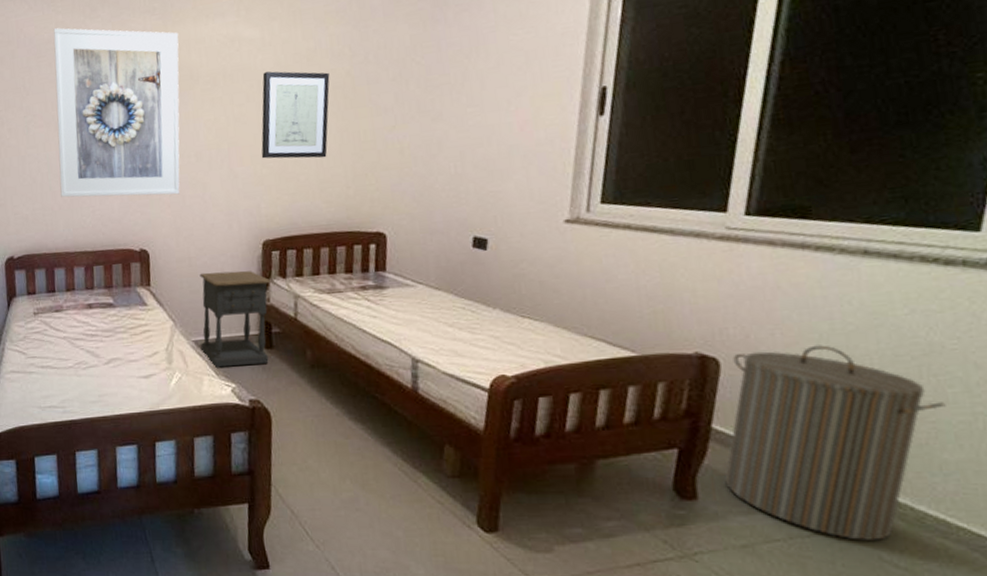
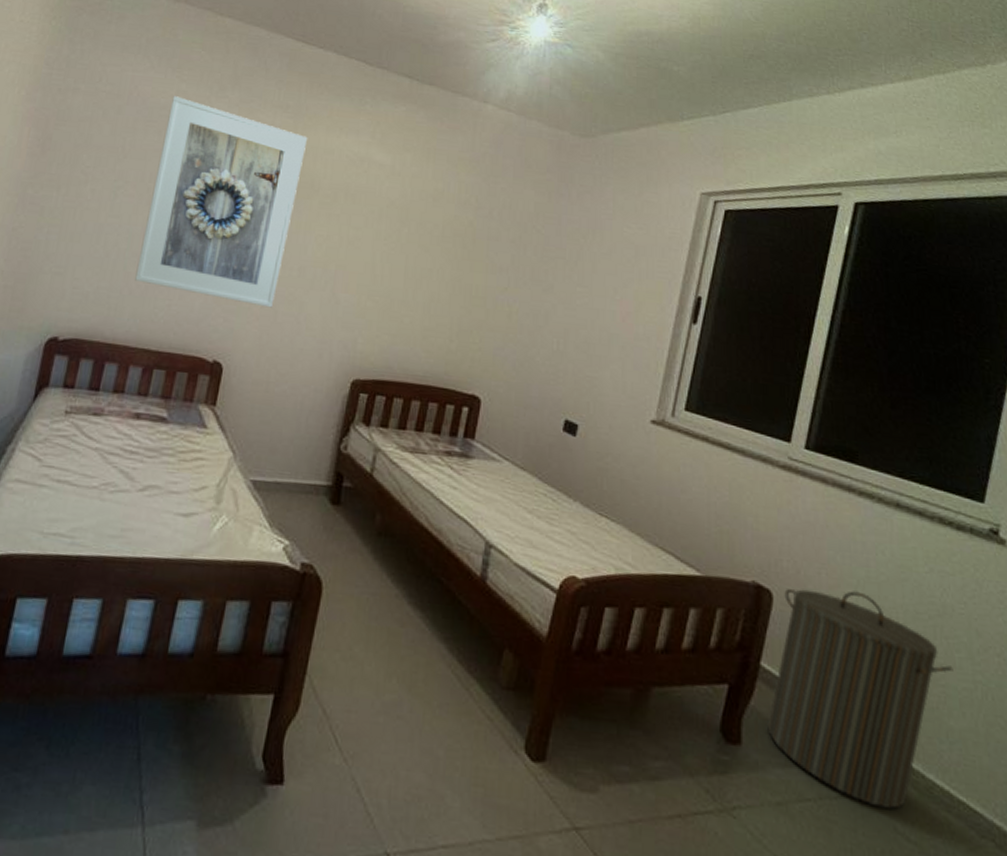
nightstand: present [199,270,272,368] -> none [257,402,353,522]
wall art: present [261,71,330,159] -> none [368,201,453,304]

